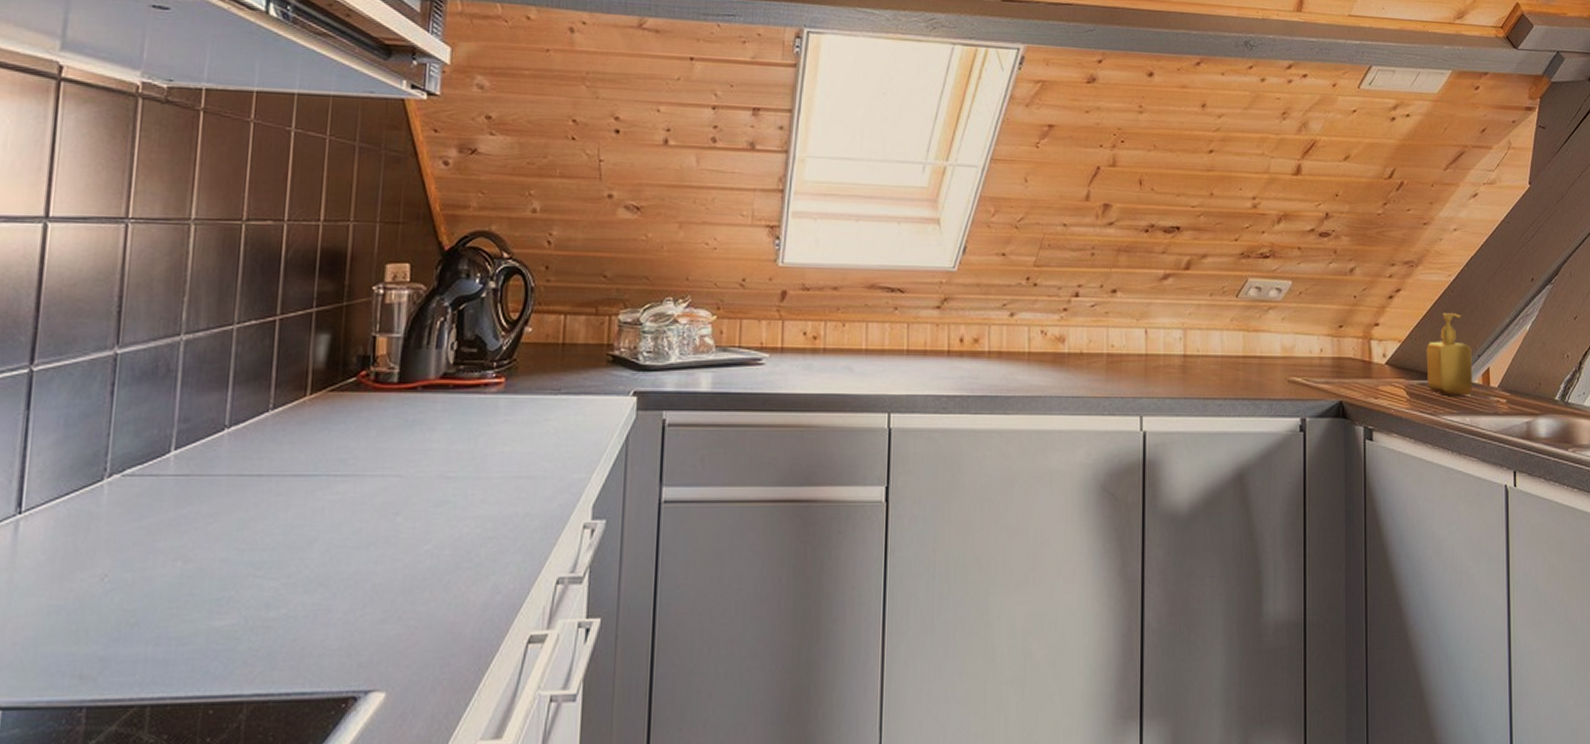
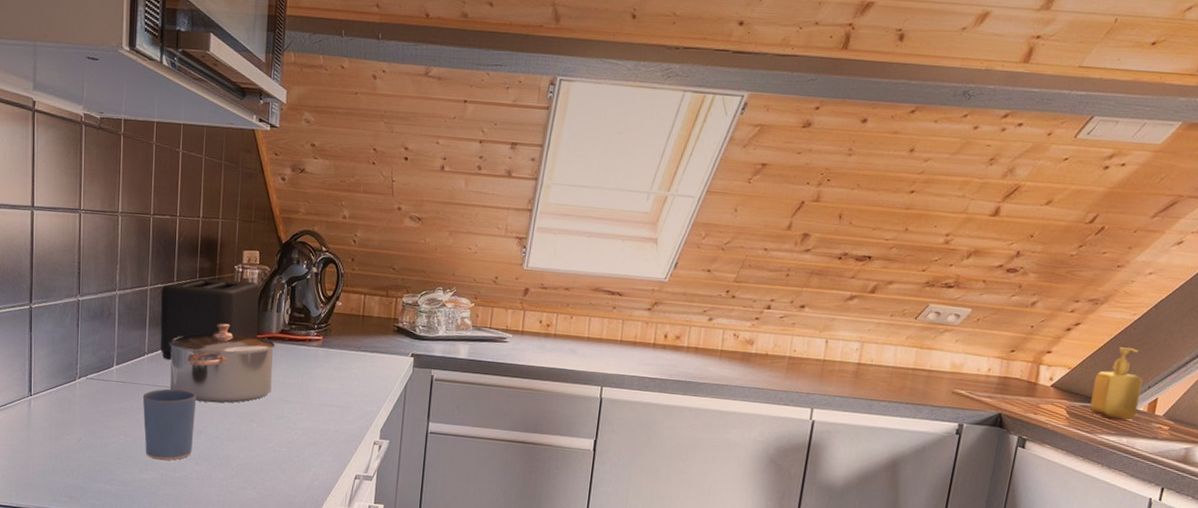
mug: none [217,478,307,594] -> present [142,389,196,461]
toaster: none [249,307,410,433] -> present [160,278,259,360]
cooking pot: none [264,369,434,492] -> present [169,322,276,403]

